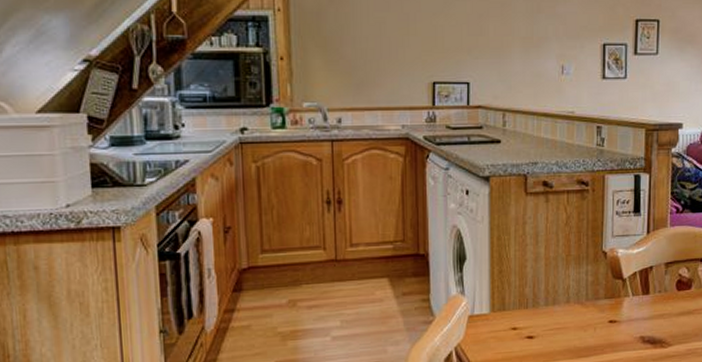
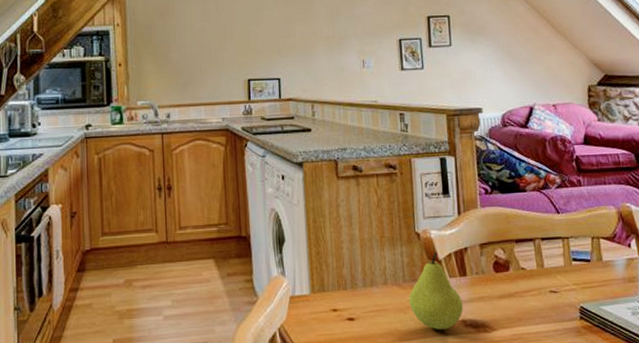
fruit: none [590,270,643,346] -> present [409,251,463,330]

